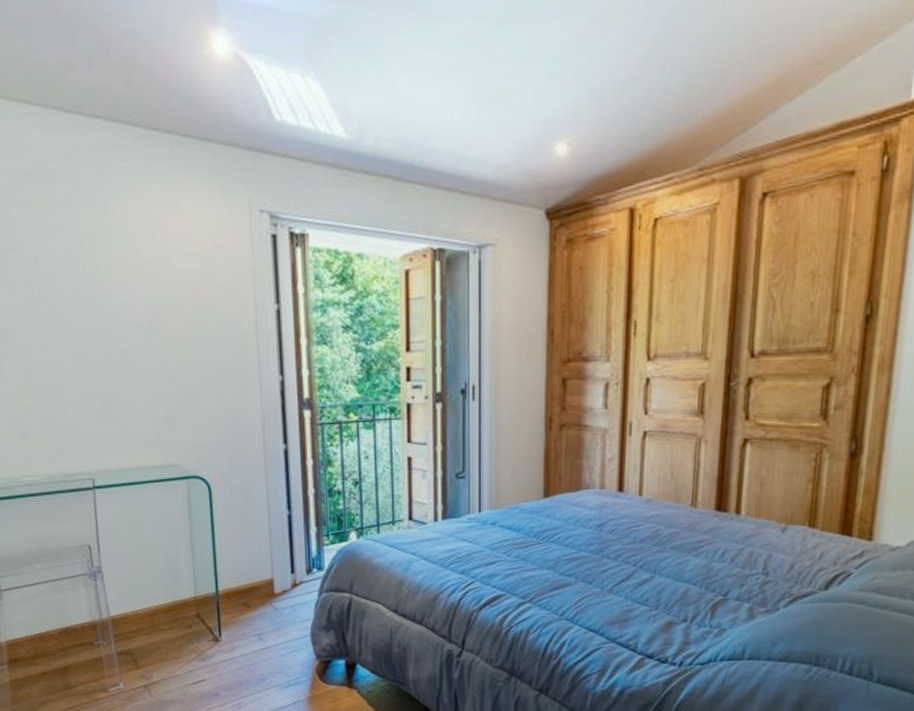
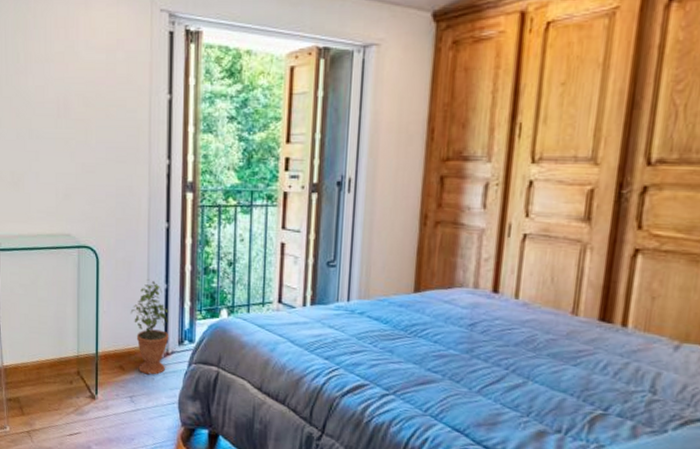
potted plant: none [251,507,296,609] -> present [130,279,169,375]

